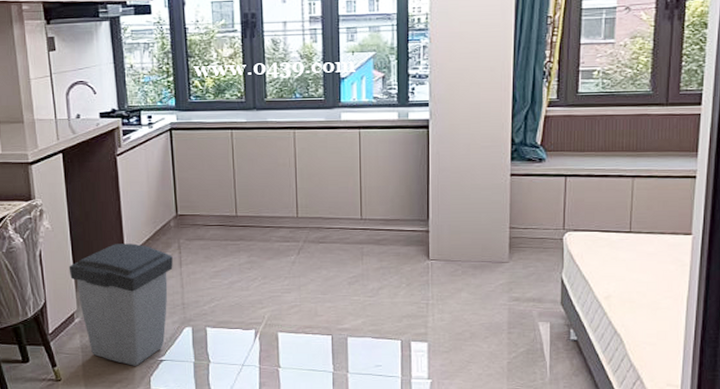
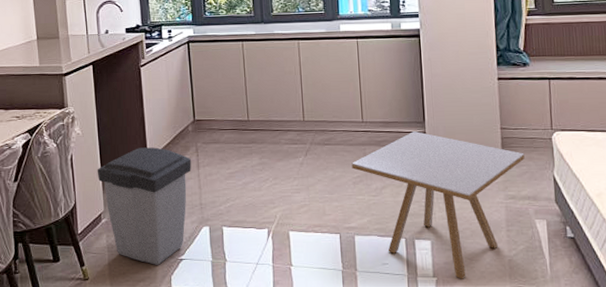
side table: none [347,230,533,381] -> present [352,131,525,279]

